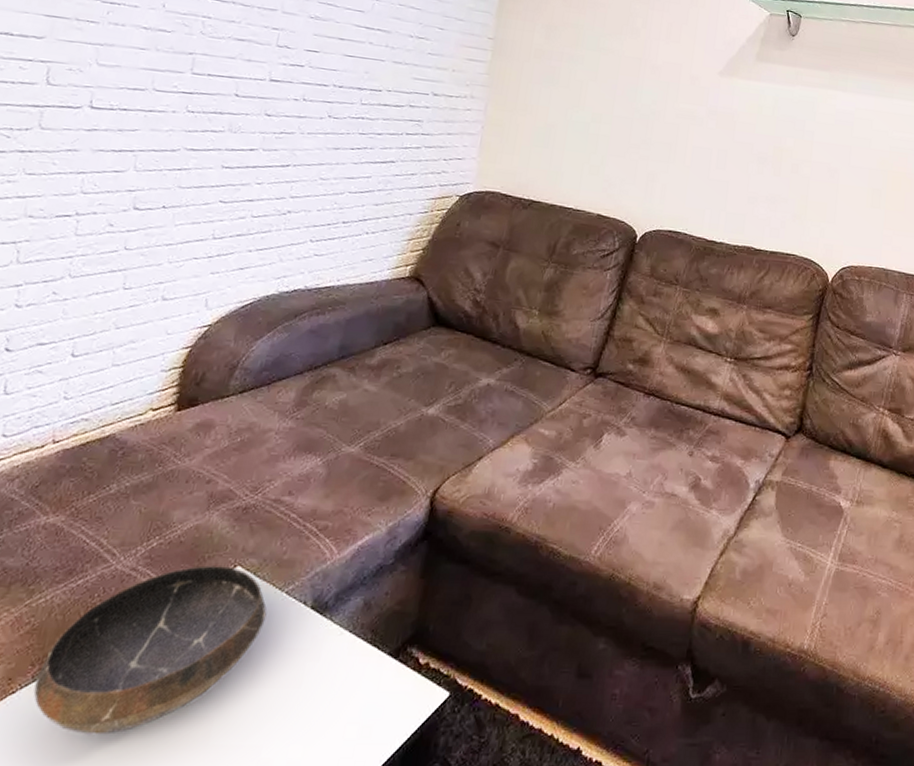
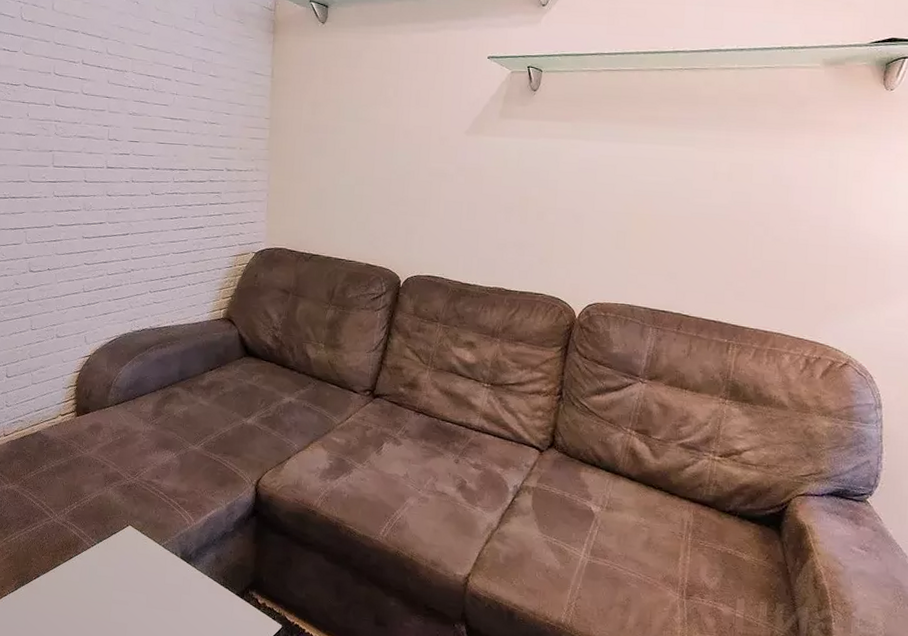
bowl: present [33,565,267,735] -> none [17,523,152,628]

